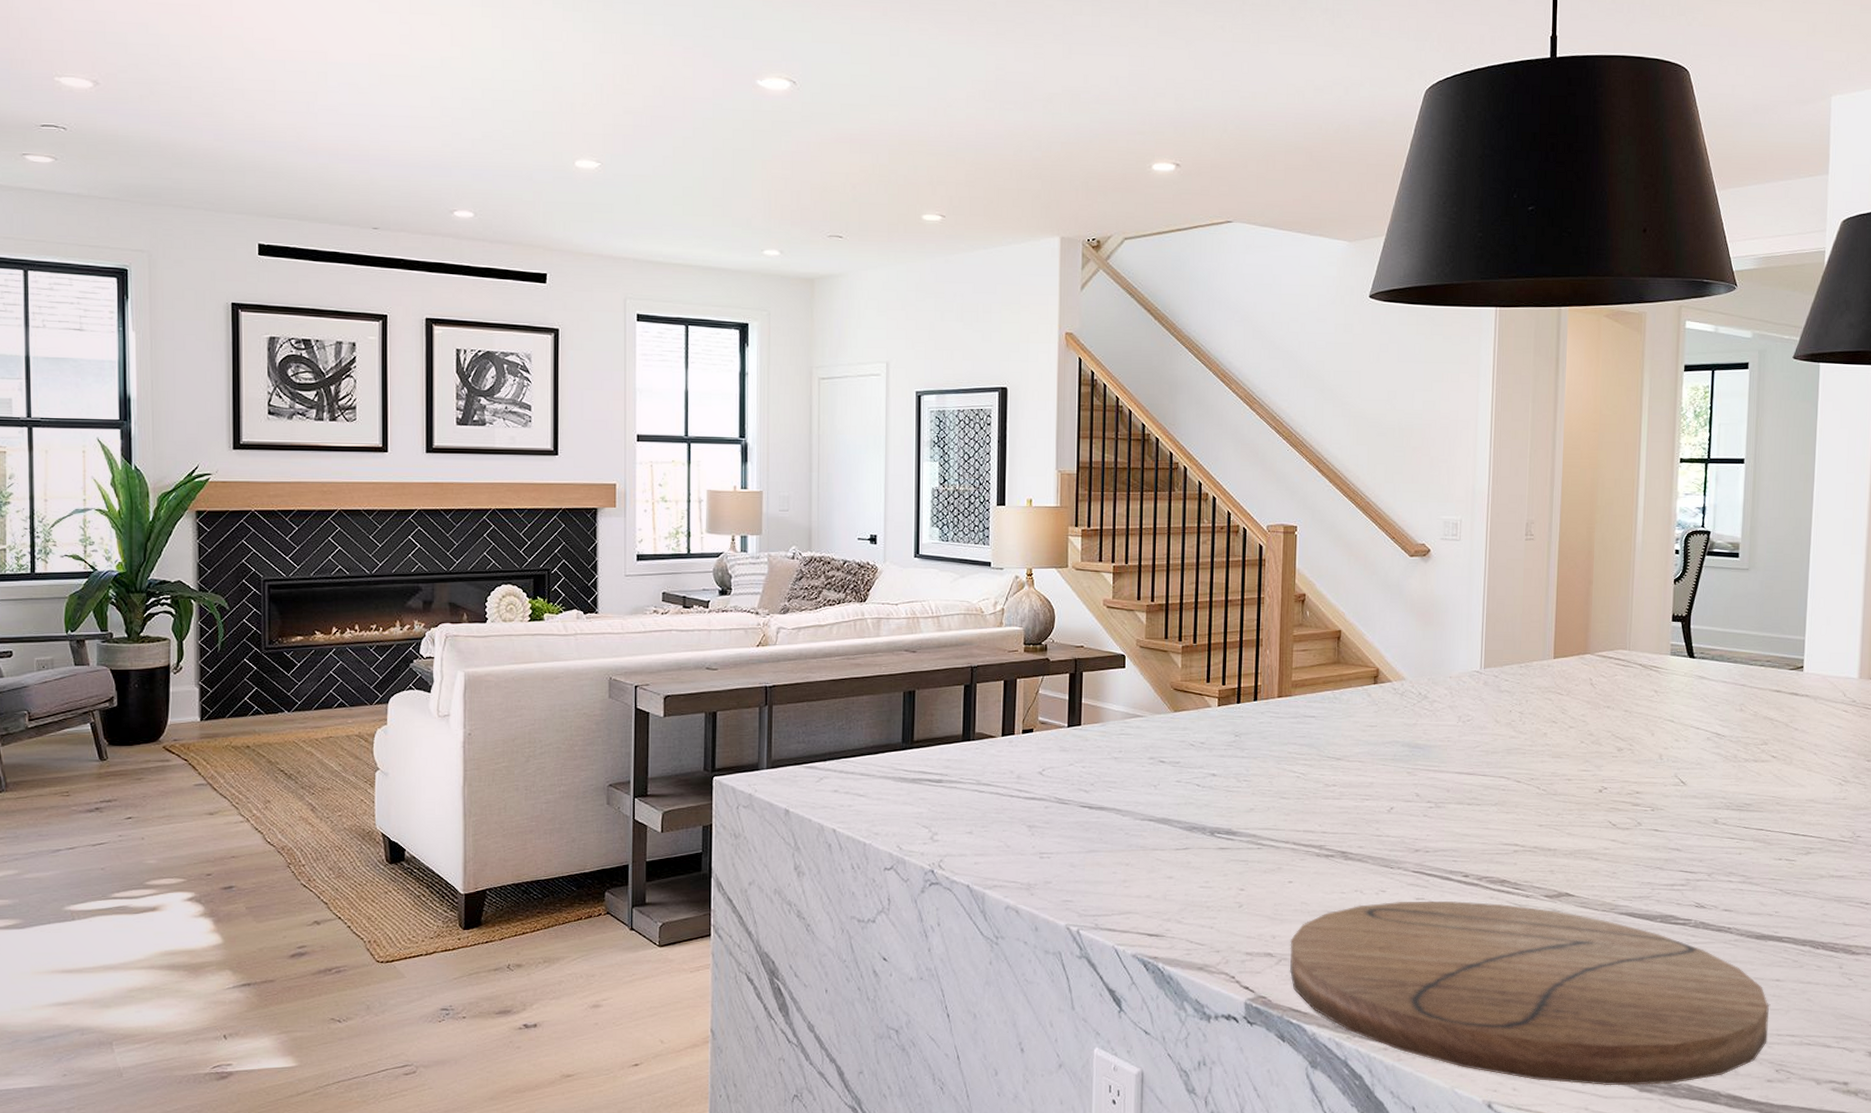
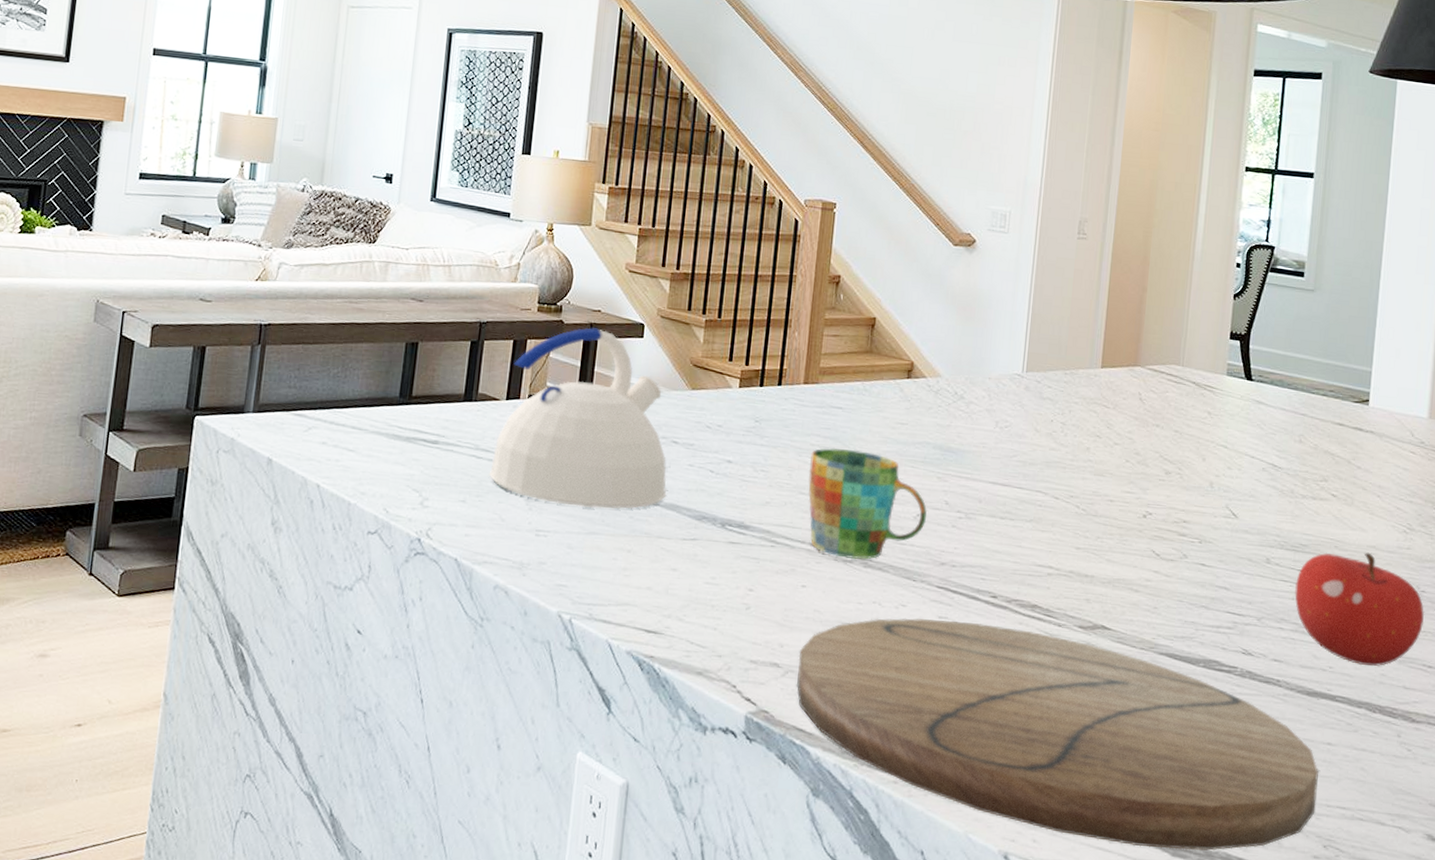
kettle: none [991,663,1158,829] -> present [488,327,667,510]
mug: none [1288,753,1400,854] -> present [808,447,928,560]
fruit: none [1741,806,1861,908] -> present [1295,552,1425,666]

